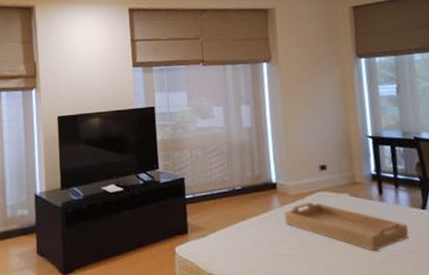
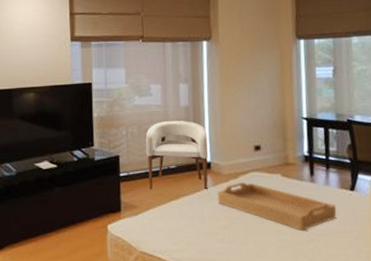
armchair: none [209,142,275,212] -> present [145,121,209,191]

